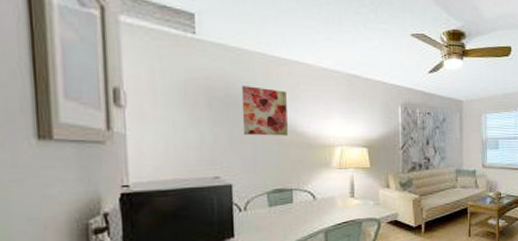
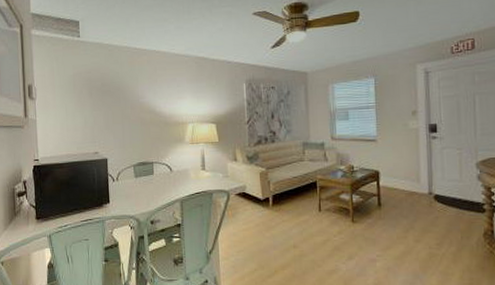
wall art: present [241,86,288,136] -> none [112,75,148,117]

